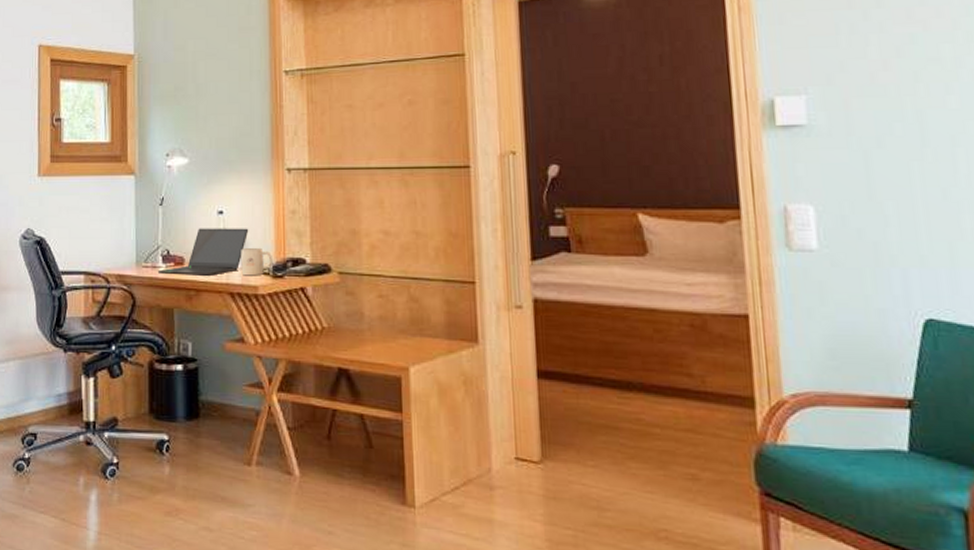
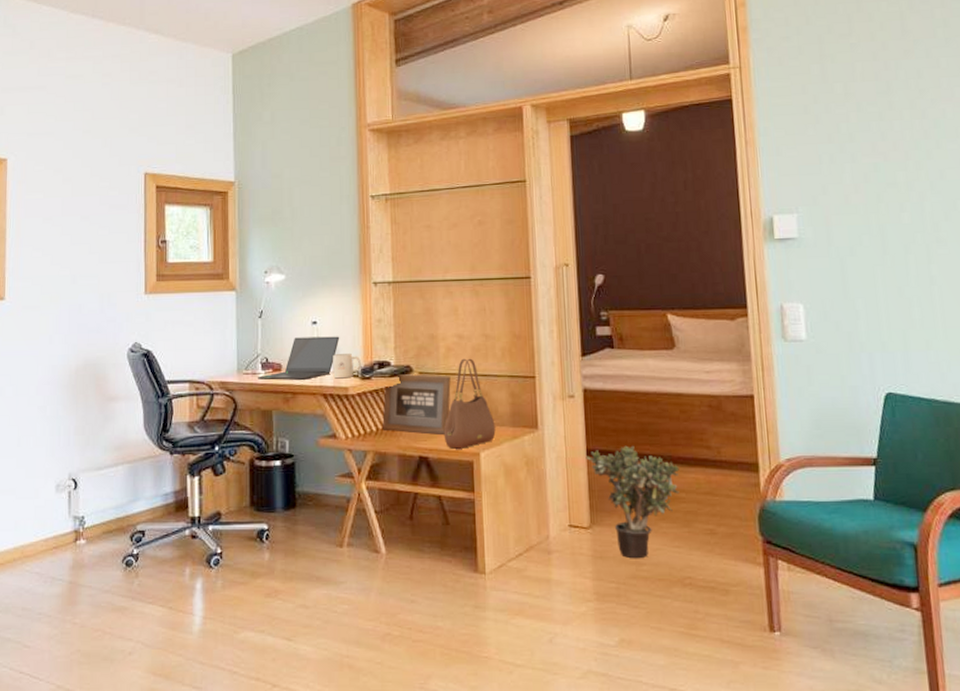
picture frame: none [296,274,376,346] -> present [382,374,451,436]
handbag: none [366,258,428,362] -> present [443,358,496,449]
potted plant: none [536,368,653,502] -> present [586,445,680,558]

